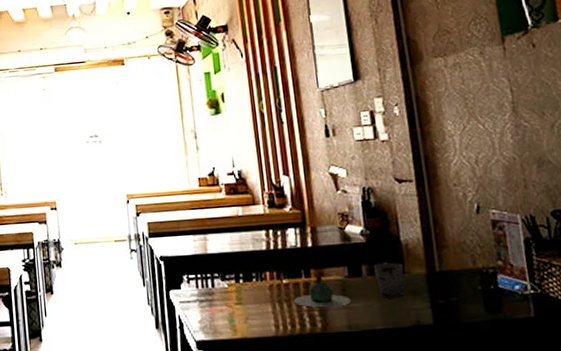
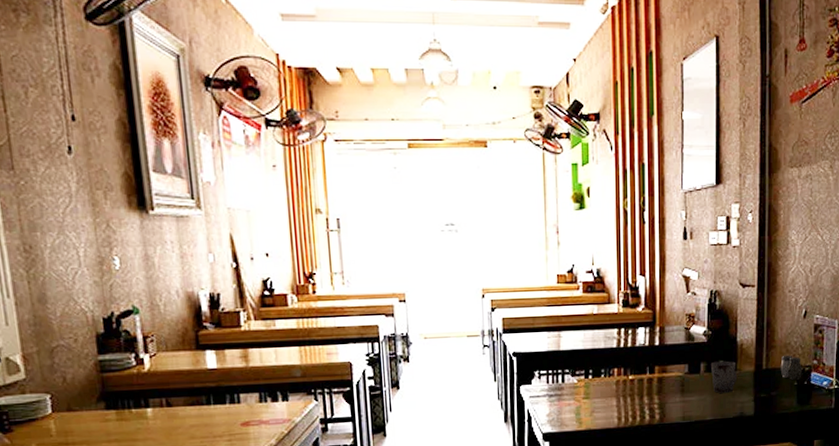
teapot: present [293,274,351,308] -> none [637,370,687,402]
salt and pepper shaker: none [457,255,486,285] -> present [780,355,802,381]

